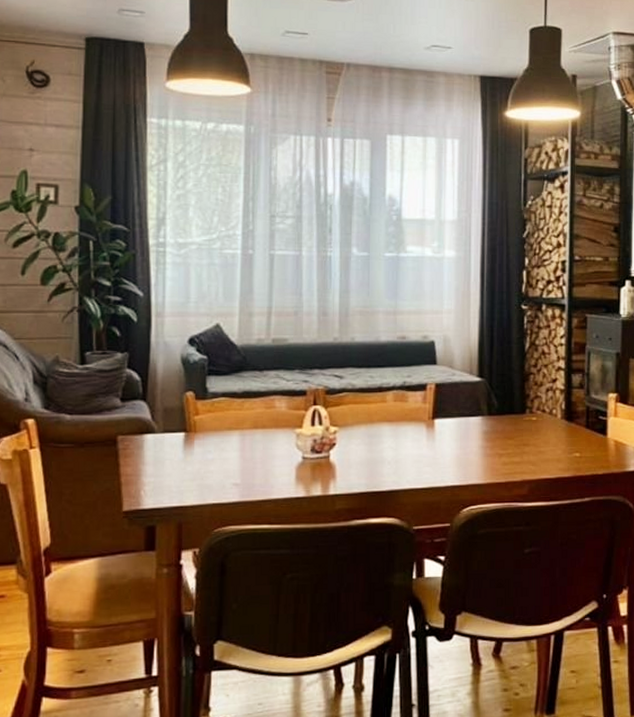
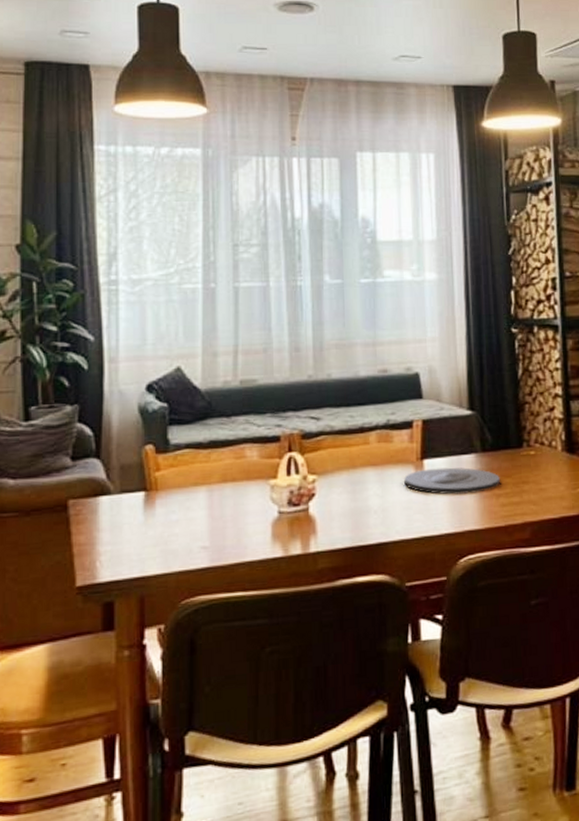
plate: none [416,427,503,452] -> present [404,467,500,495]

